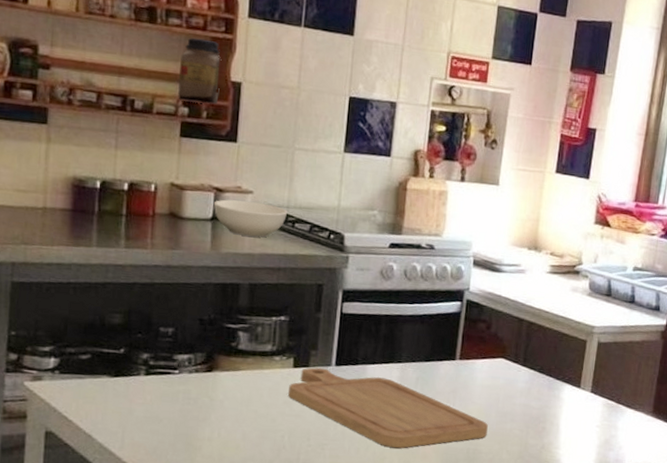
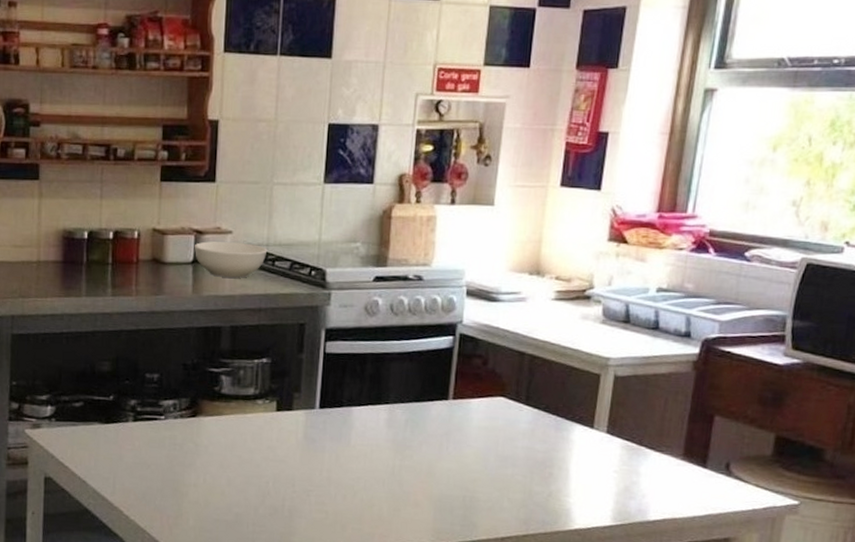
jar: present [178,38,222,105] -> none [157,79,199,146]
chopping board: present [288,367,488,448] -> none [272,410,486,495]

